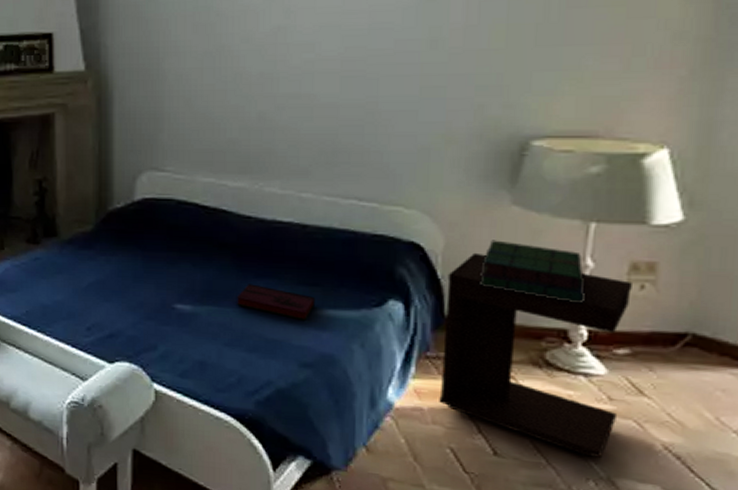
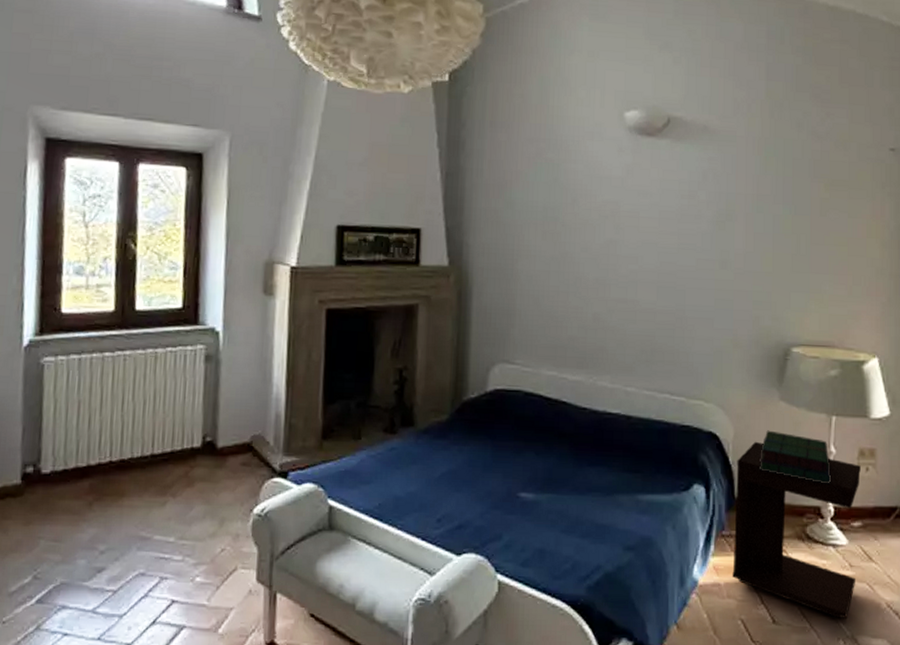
hardback book: present [237,284,315,320] -> none [573,471,637,505]

